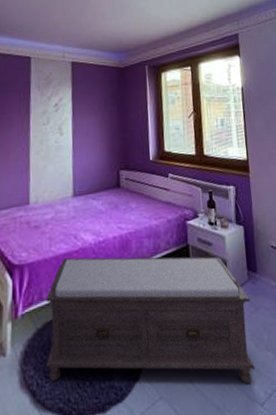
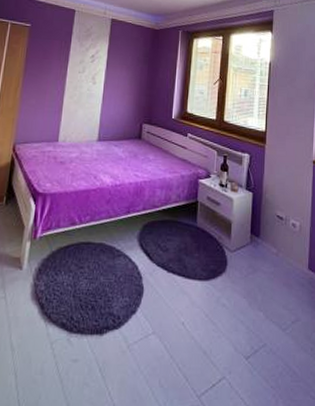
bench: present [45,256,255,385] -> none [55,194,250,337]

